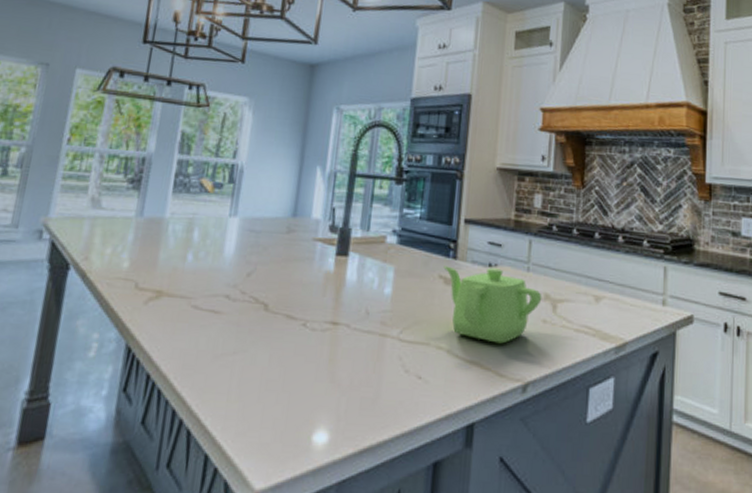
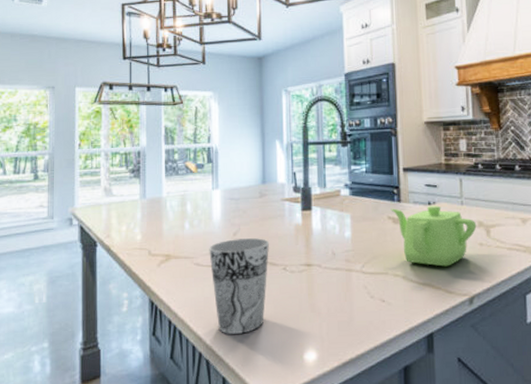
cup: none [209,280,290,401] -> present [209,238,269,334]

